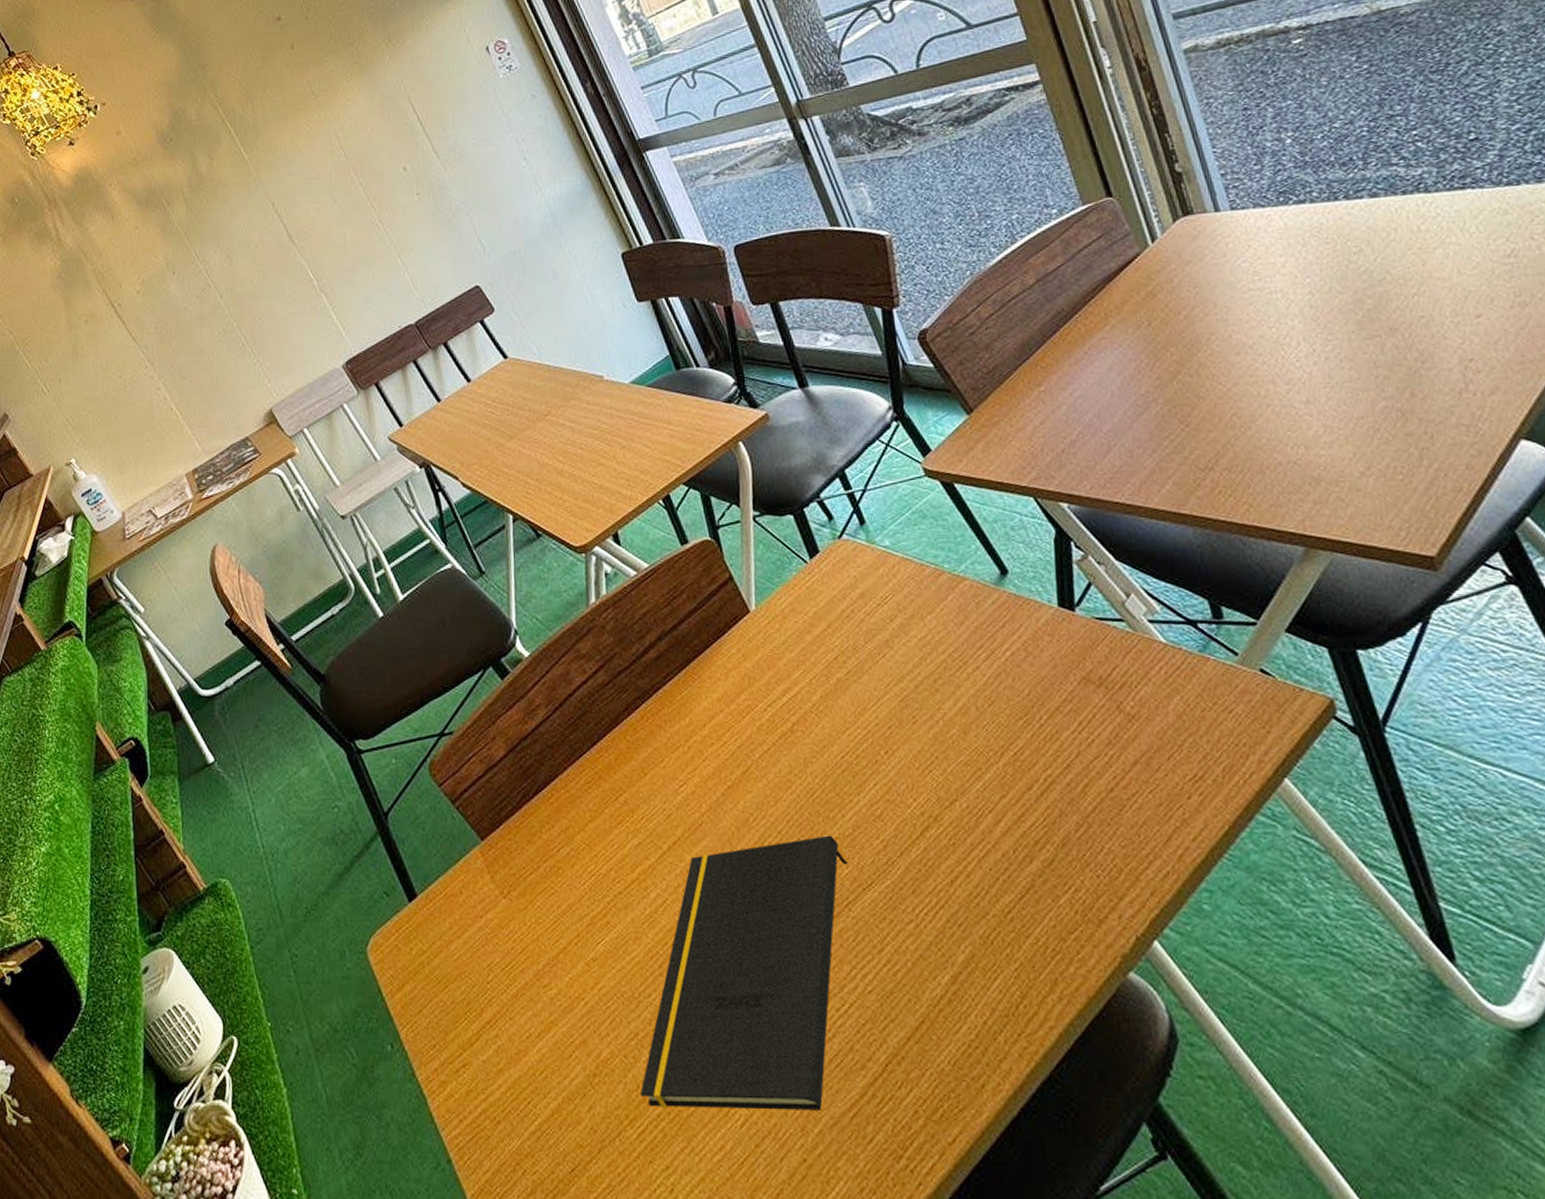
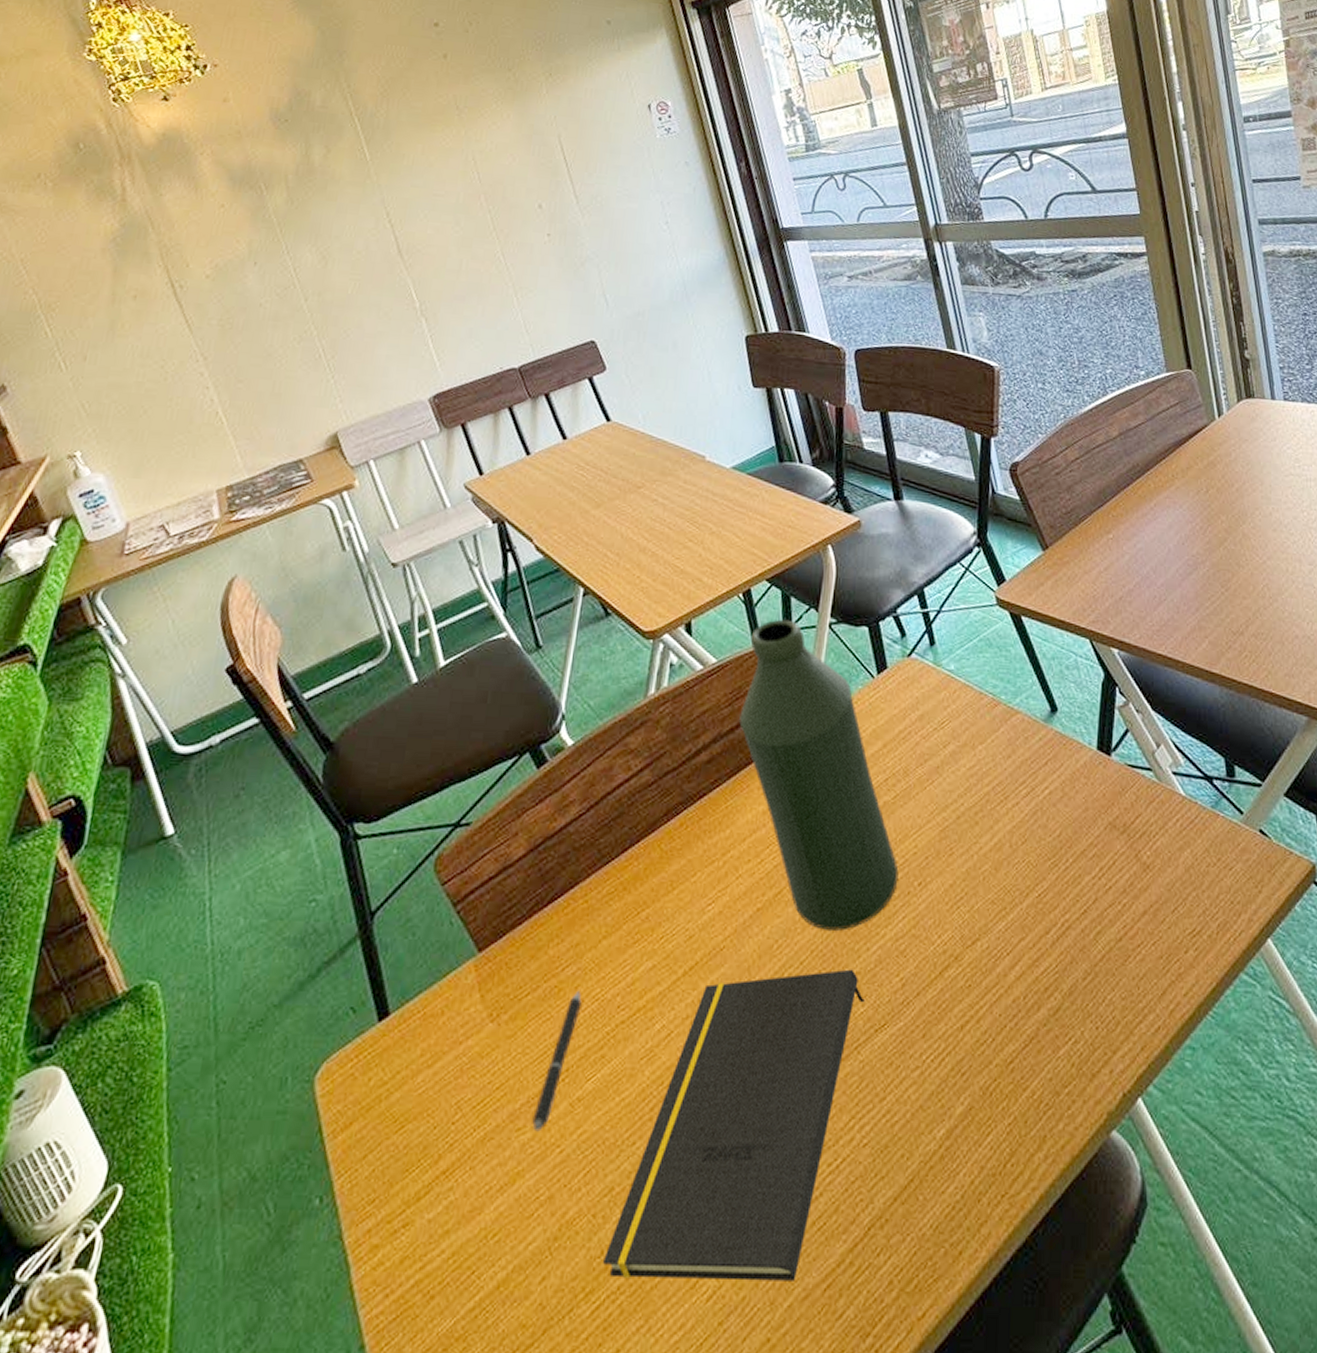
pen: none [555,867,580,988] -> present [532,990,582,1132]
bottle: none [677,518,864,801] -> present [739,619,899,931]

